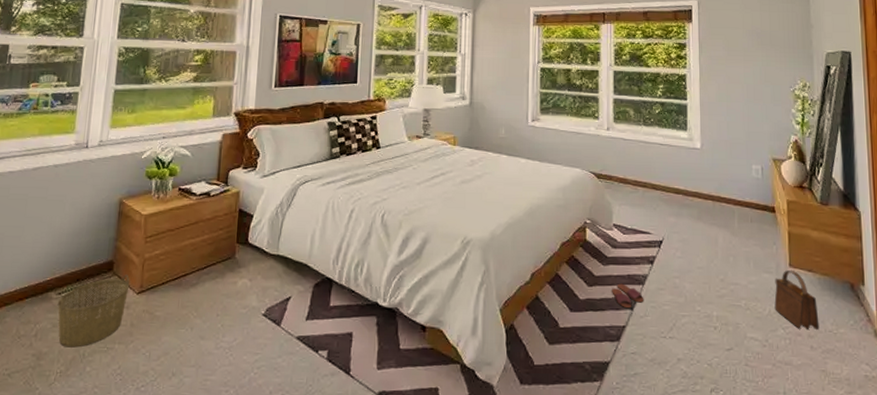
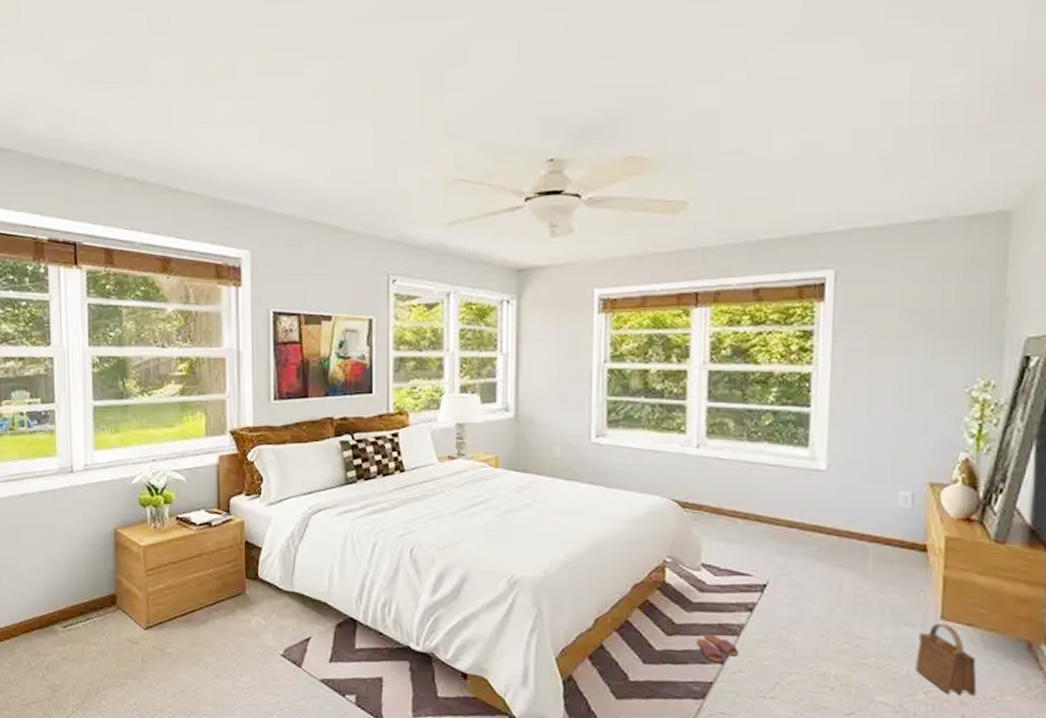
basket: present [57,274,130,348] -> none [64,609,136,682]

